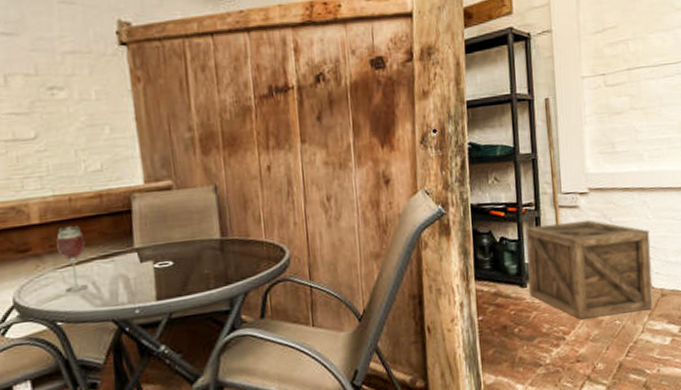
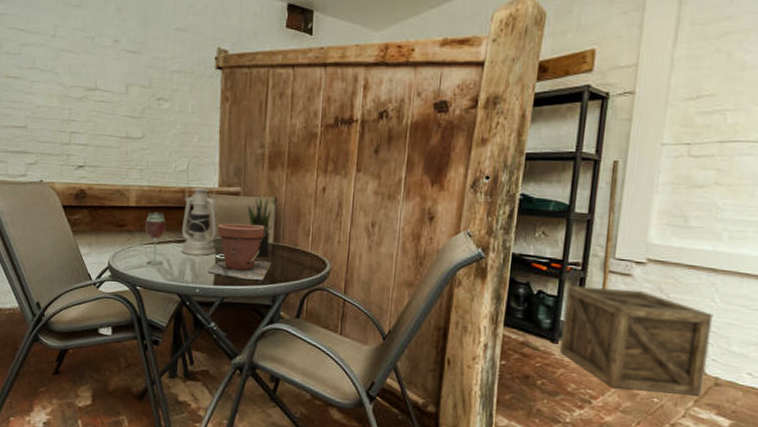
lantern: none [99,148,153,271] -> present [181,154,218,256]
flowerpot: none [146,220,223,288] -> present [207,223,272,281]
potted plant: none [183,188,217,259] -> present [247,198,272,258]

